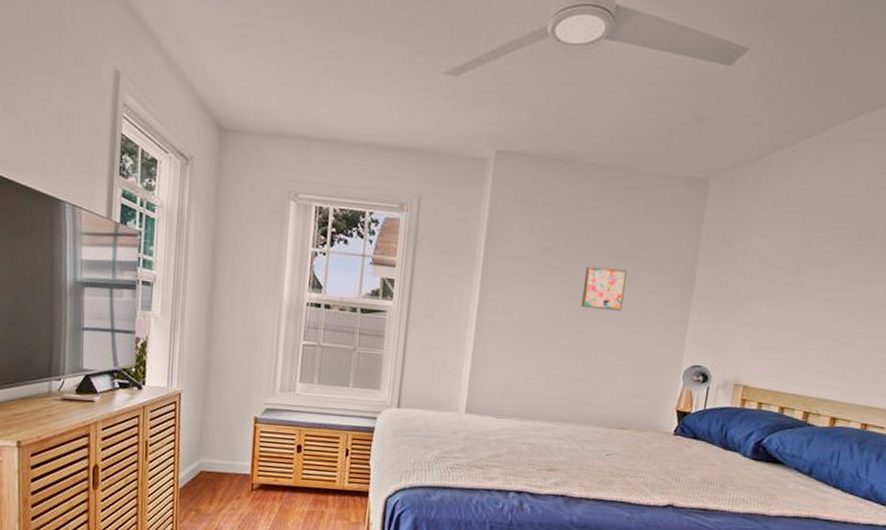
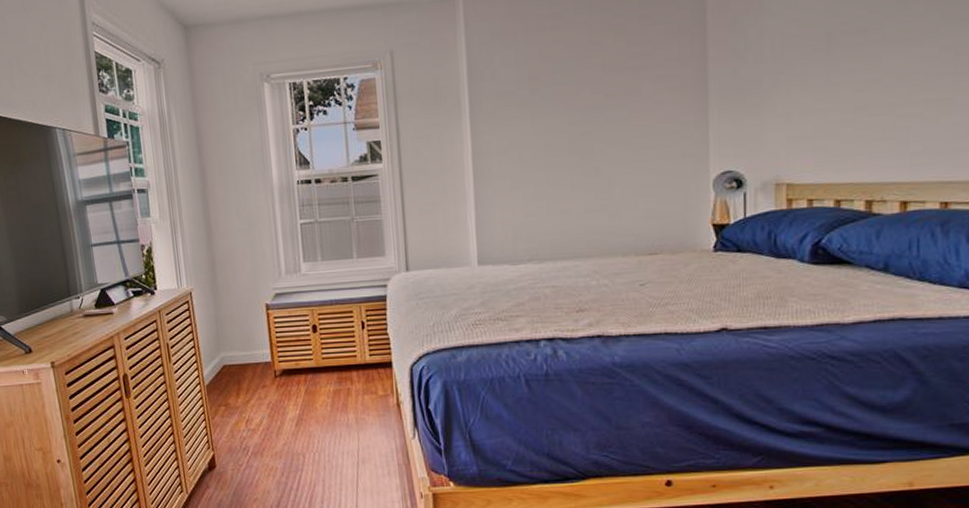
wall art: present [581,266,627,311] -> none [581,83,630,133]

